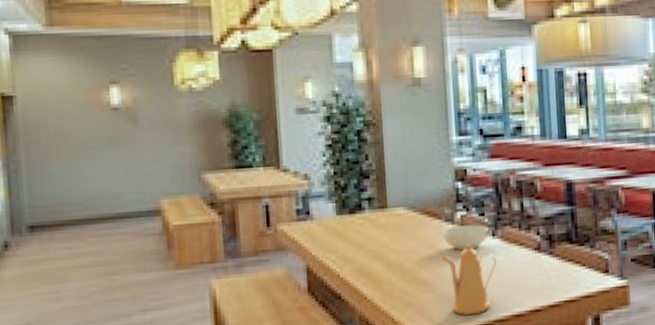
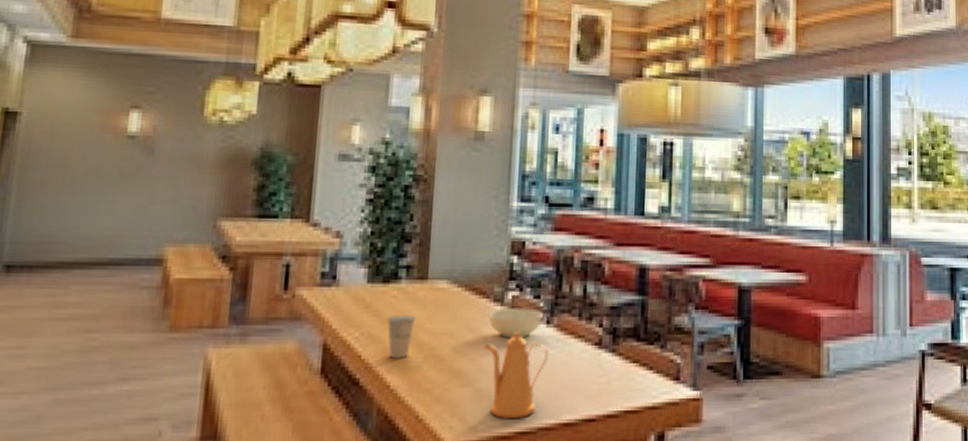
cup: none [357,239,381,275] -> present [387,316,416,358]

